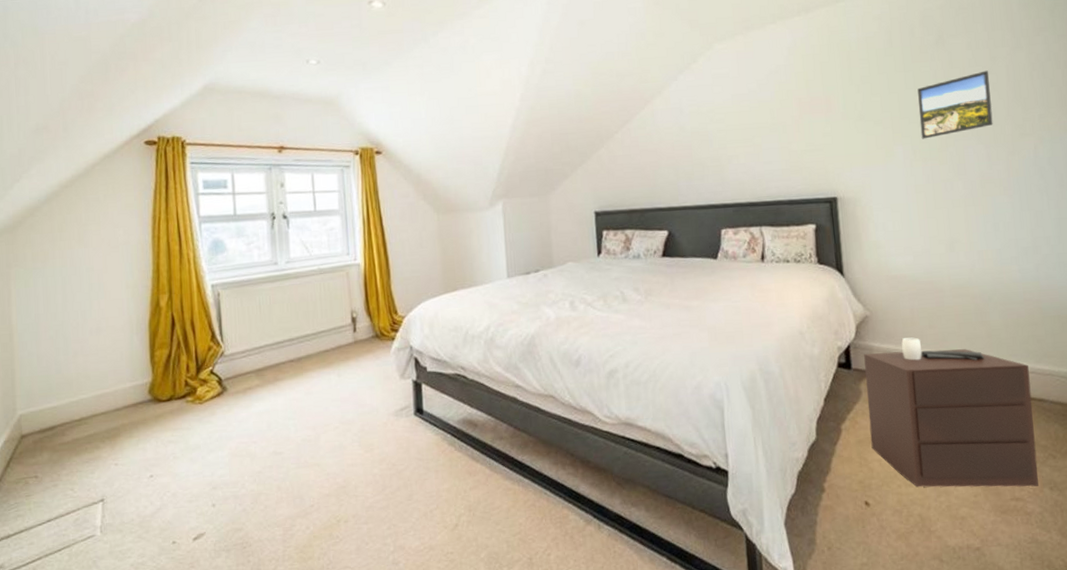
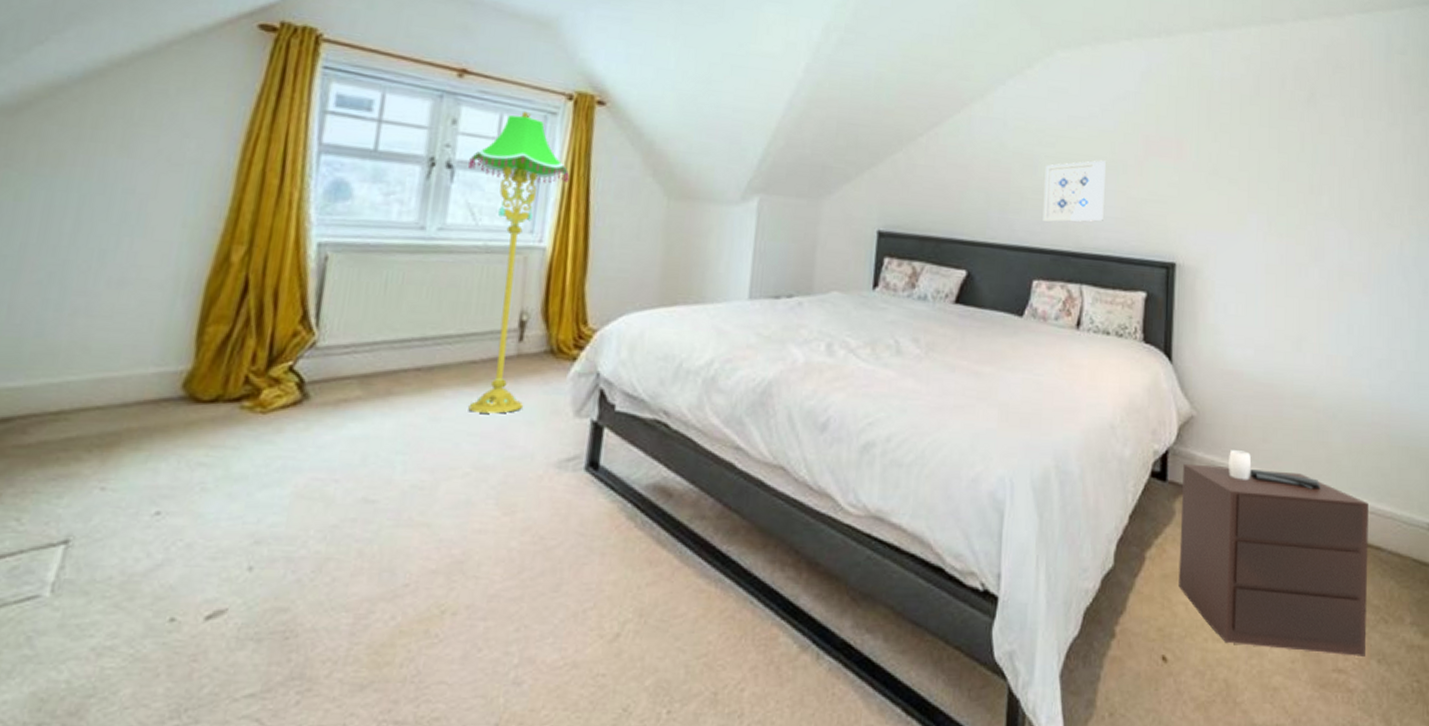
floor lamp: none [297,168,367,385] -> present [468,111,570,414]
wall art: none [718,125,772,183] -> present [1042,160,1106,223]
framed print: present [917,70,993,139] -> none [1279,143,1361,211]

